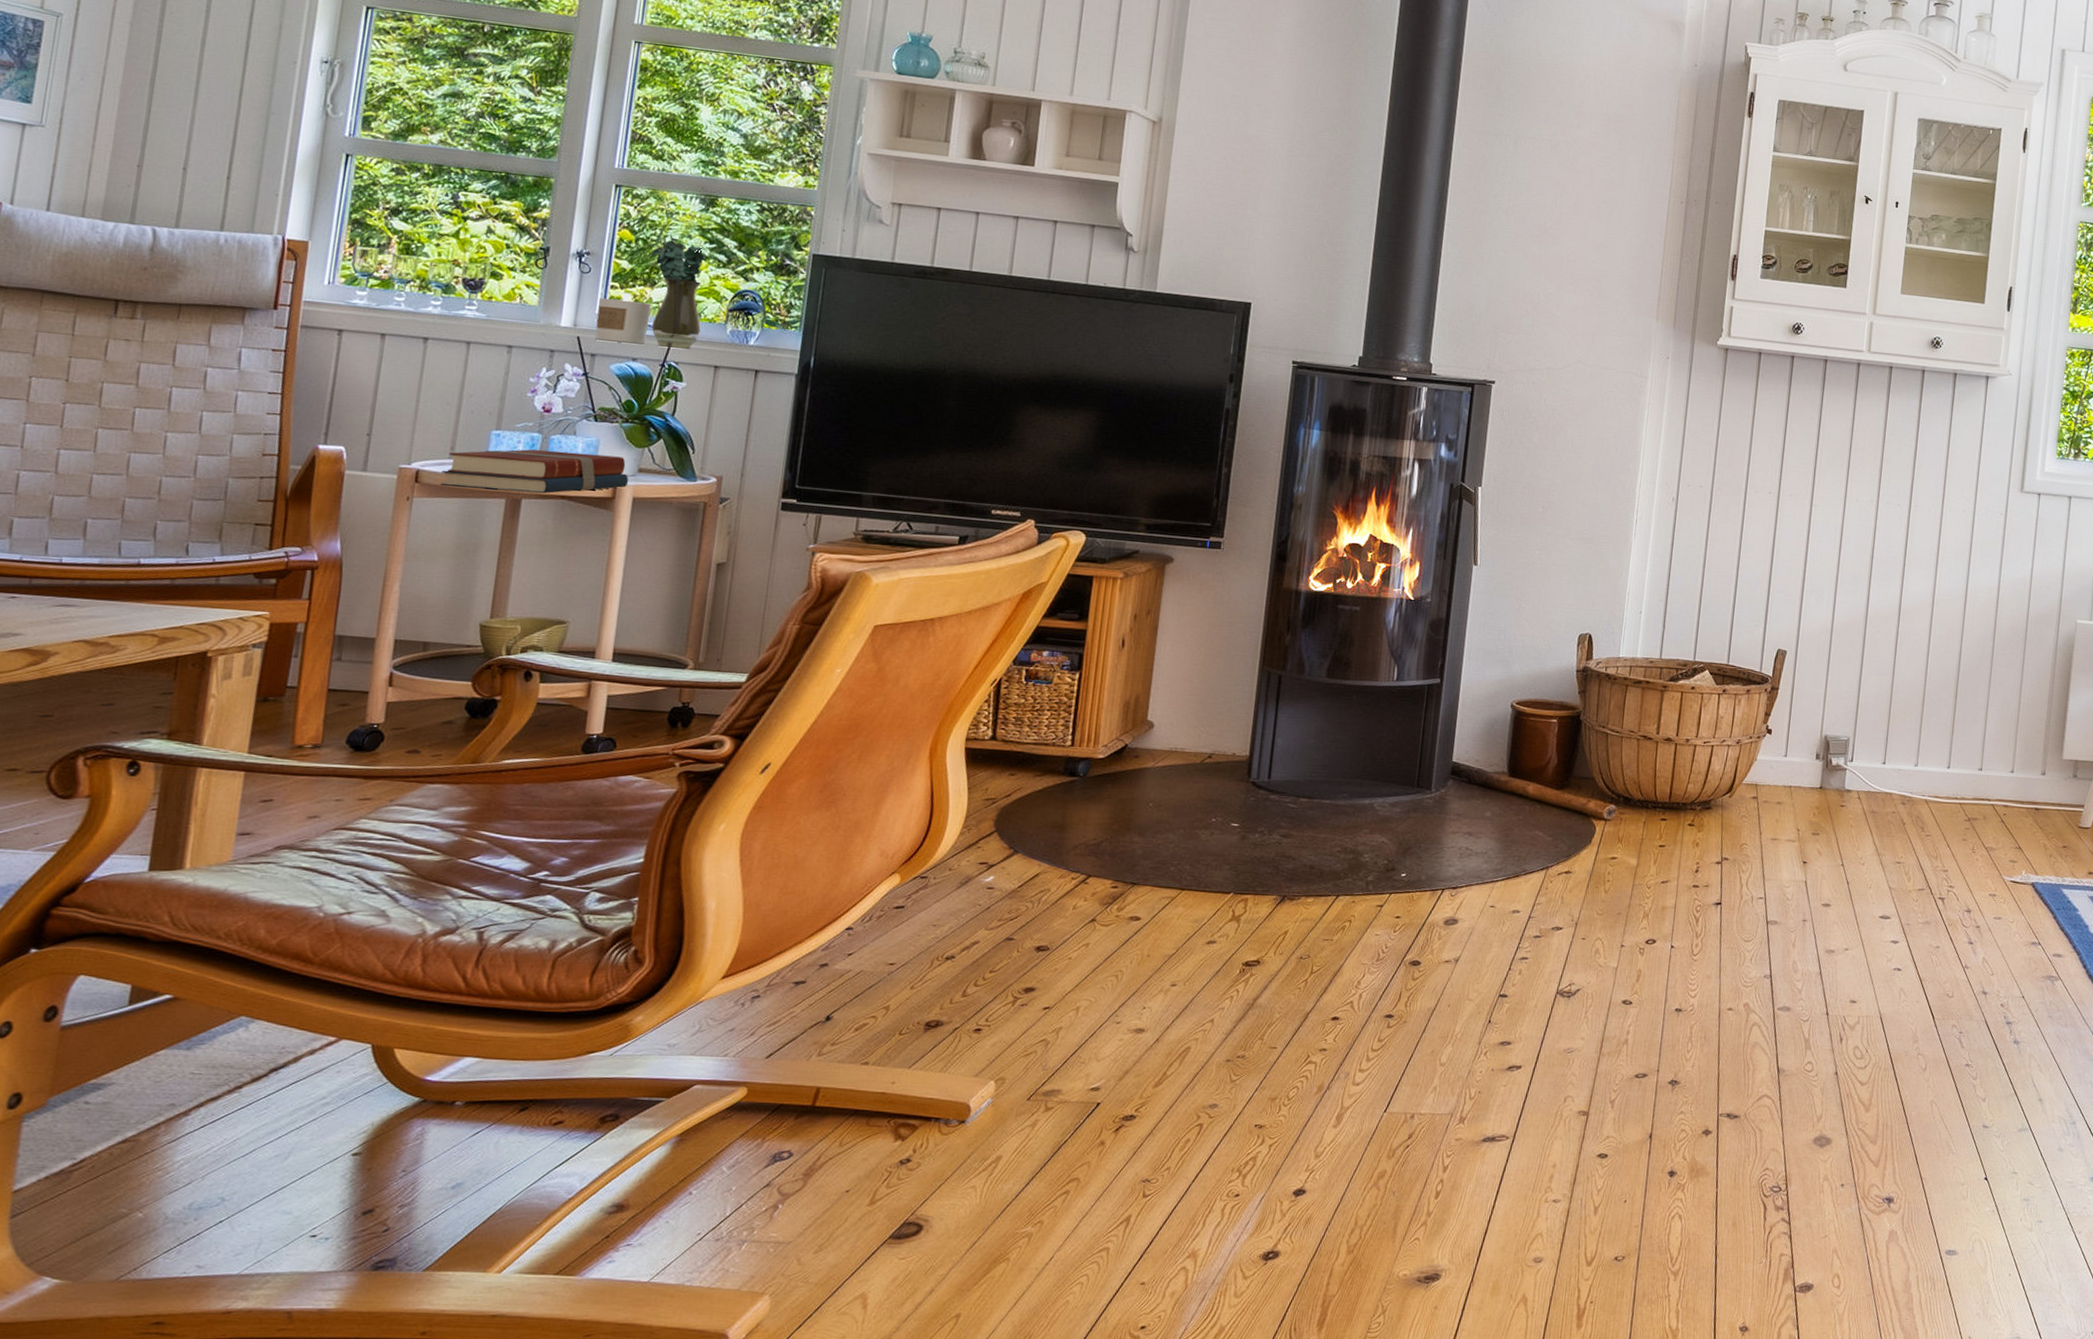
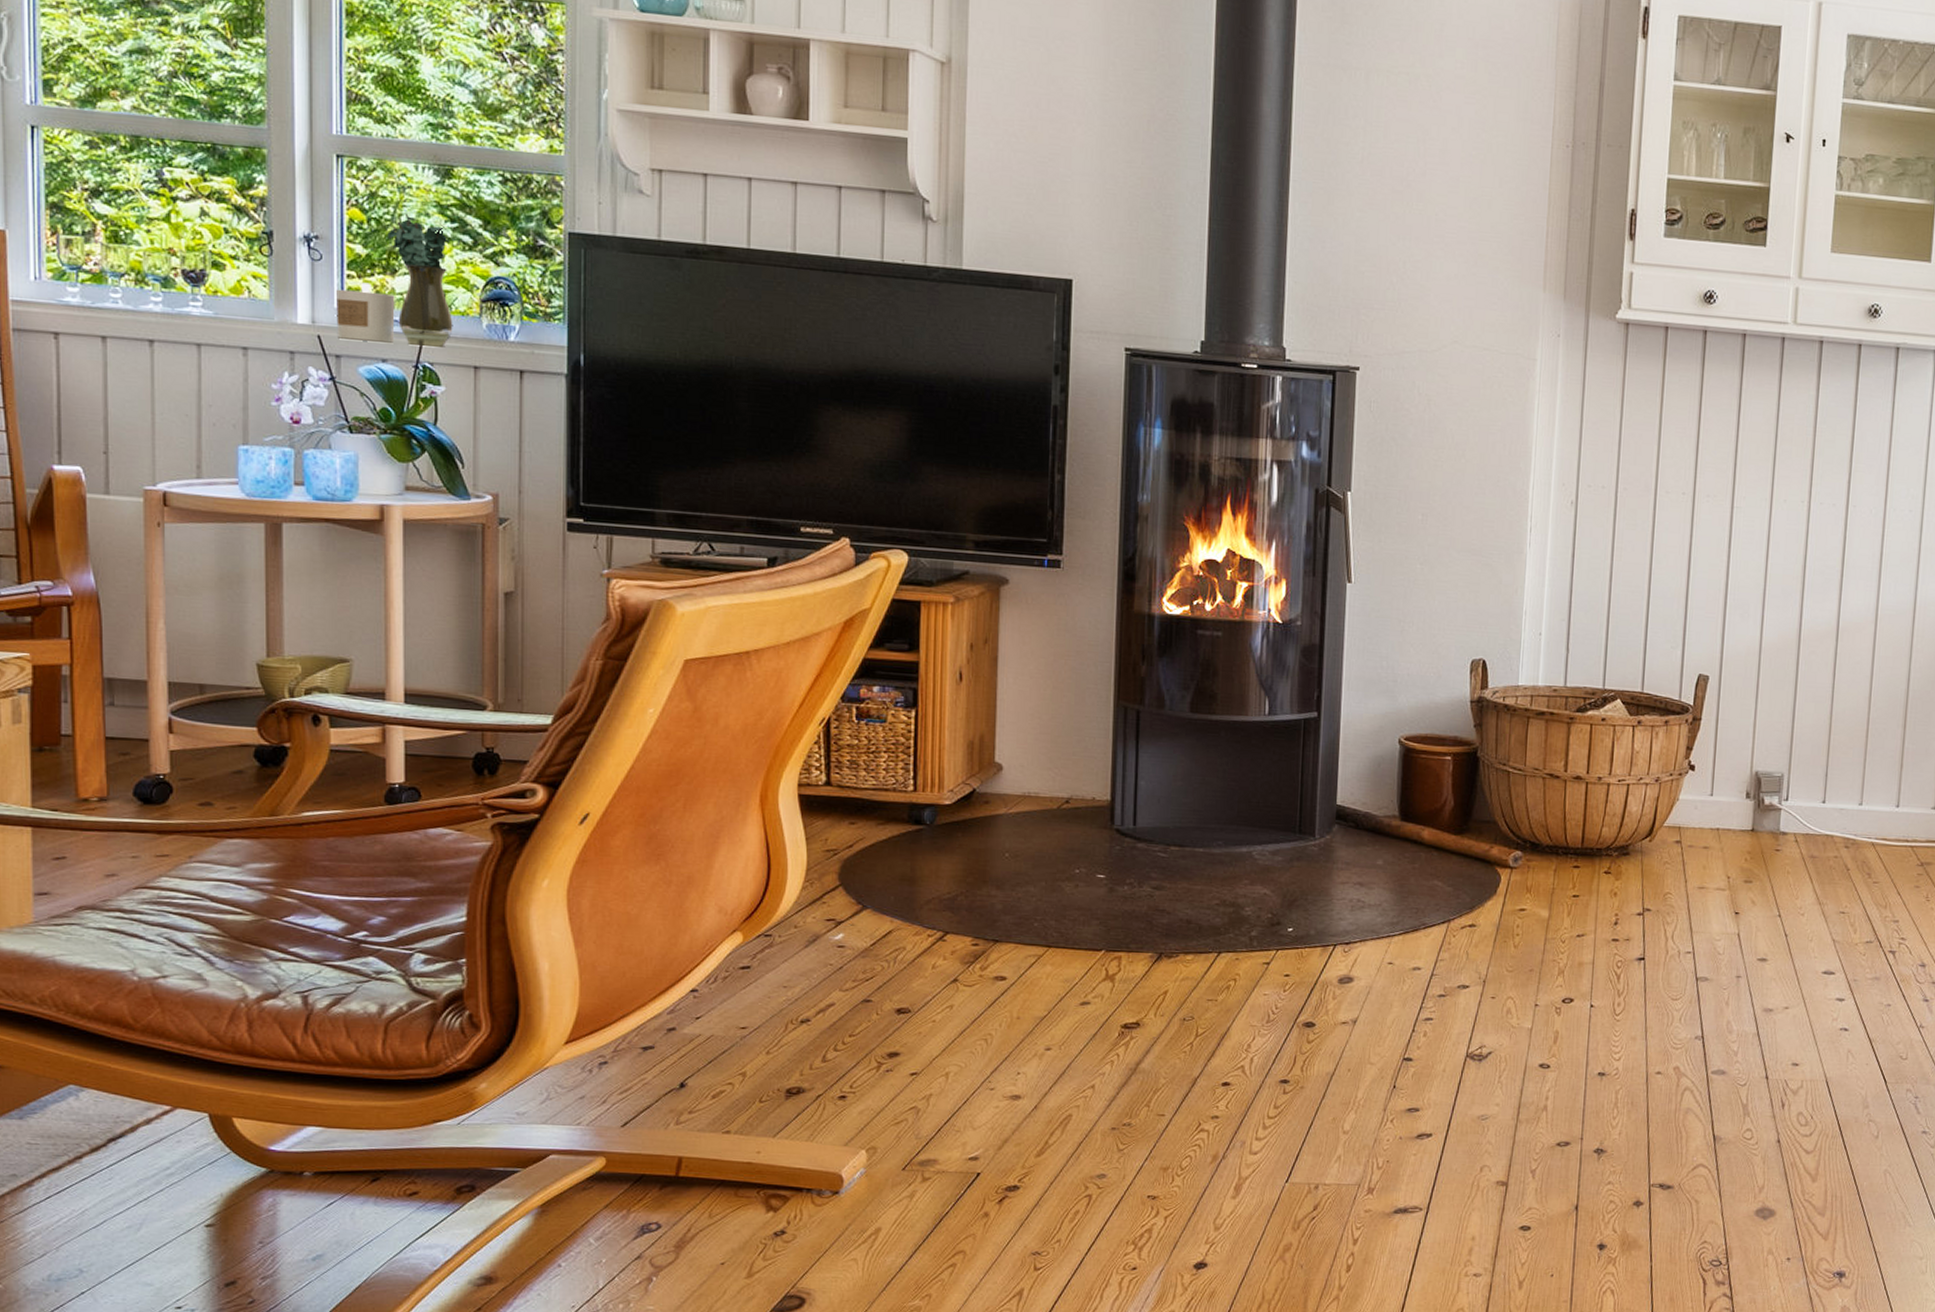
books: present [440,449,629,494] -> none [191,465,397,517]

